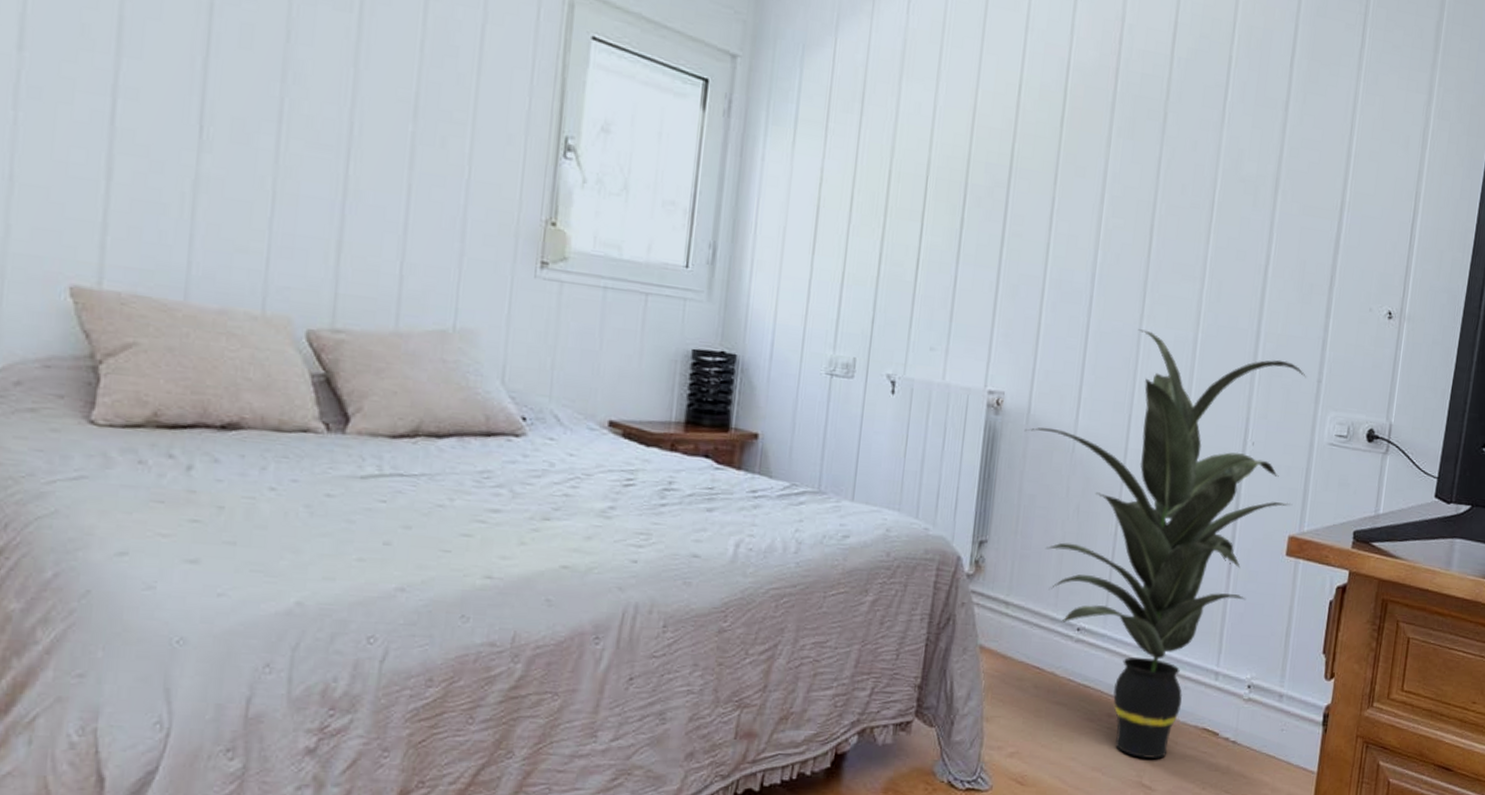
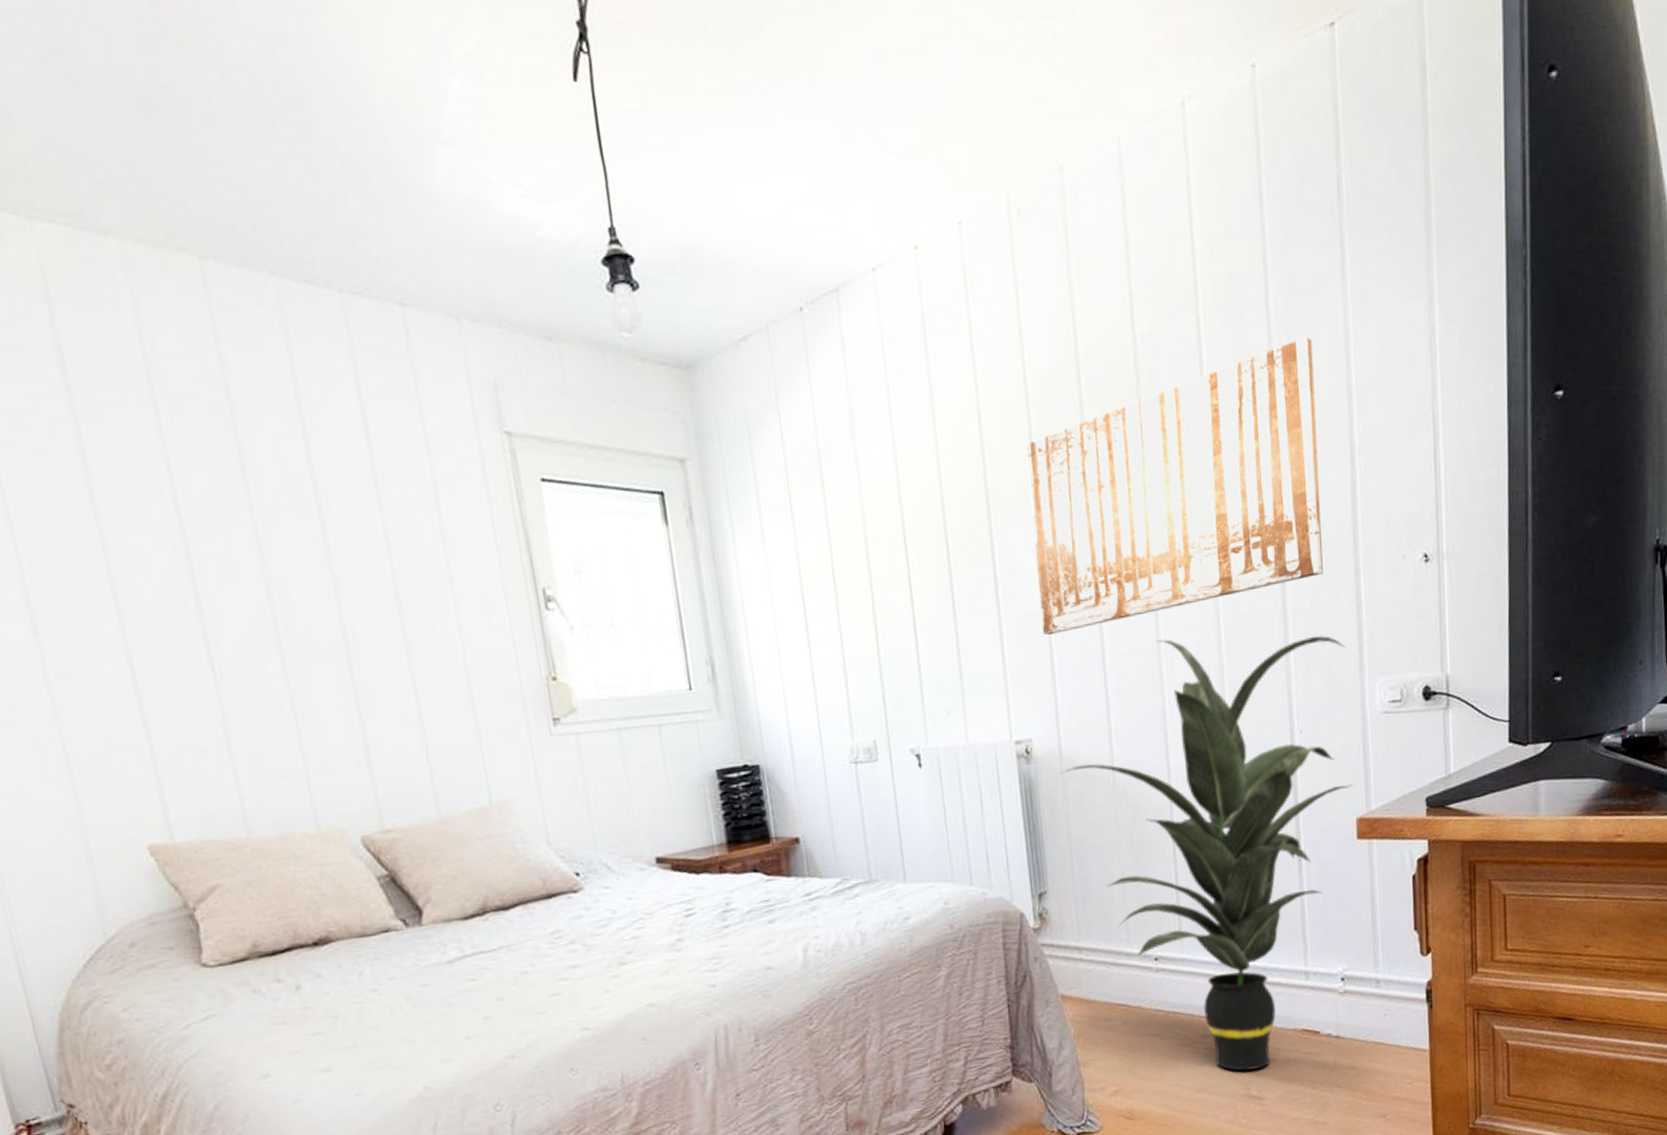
wall art: none [1036,99,1324,308] -> present [1026,336,1323,636]

